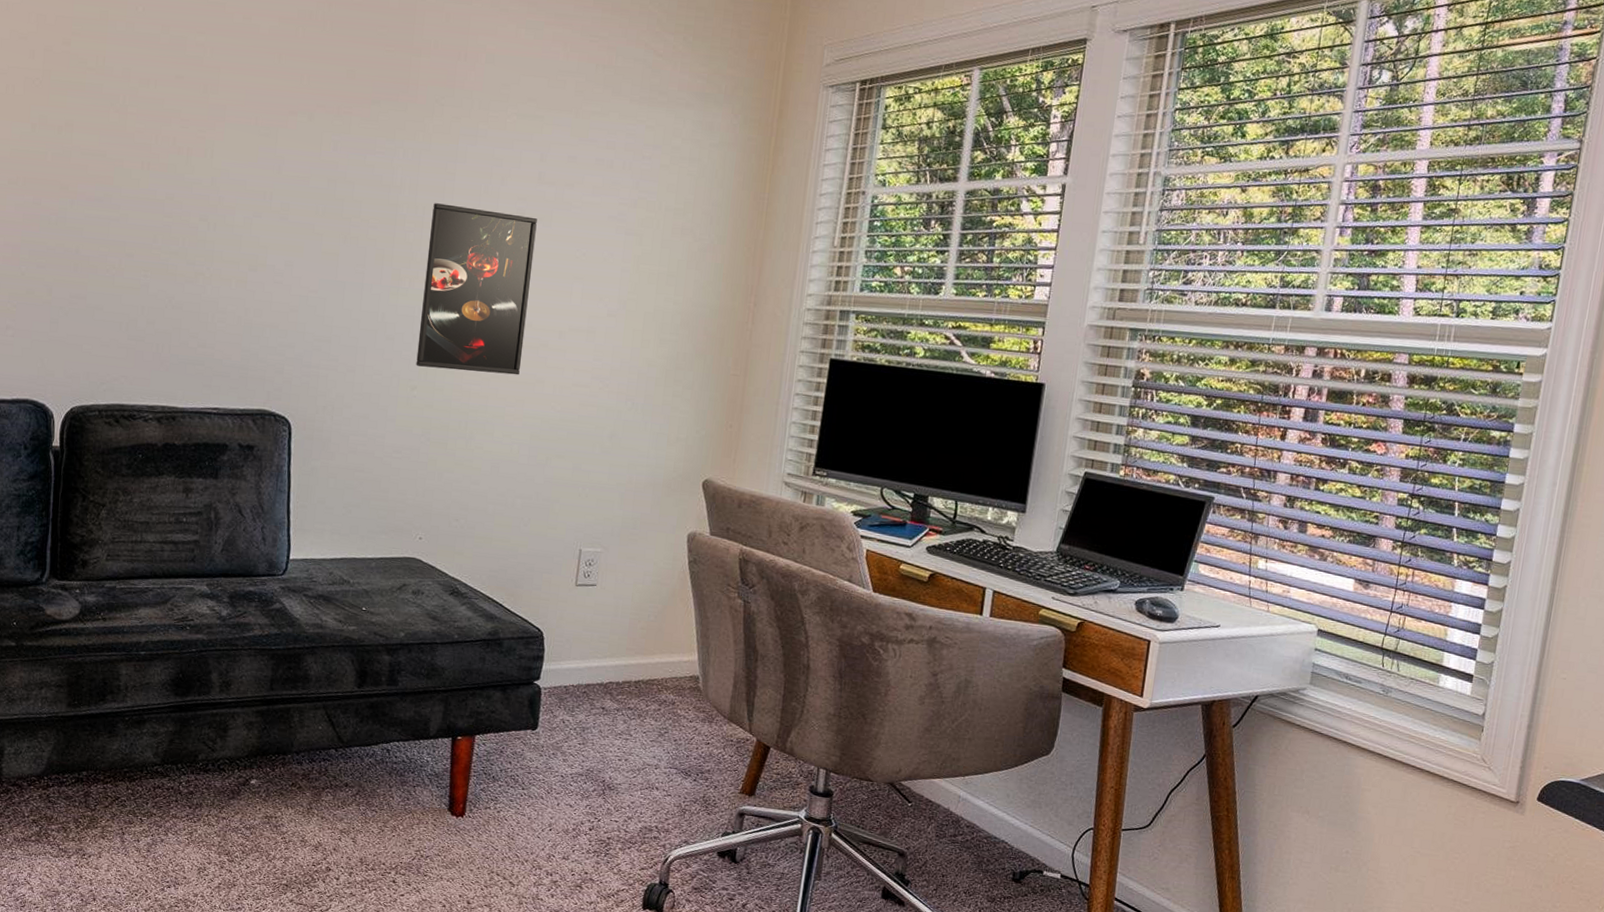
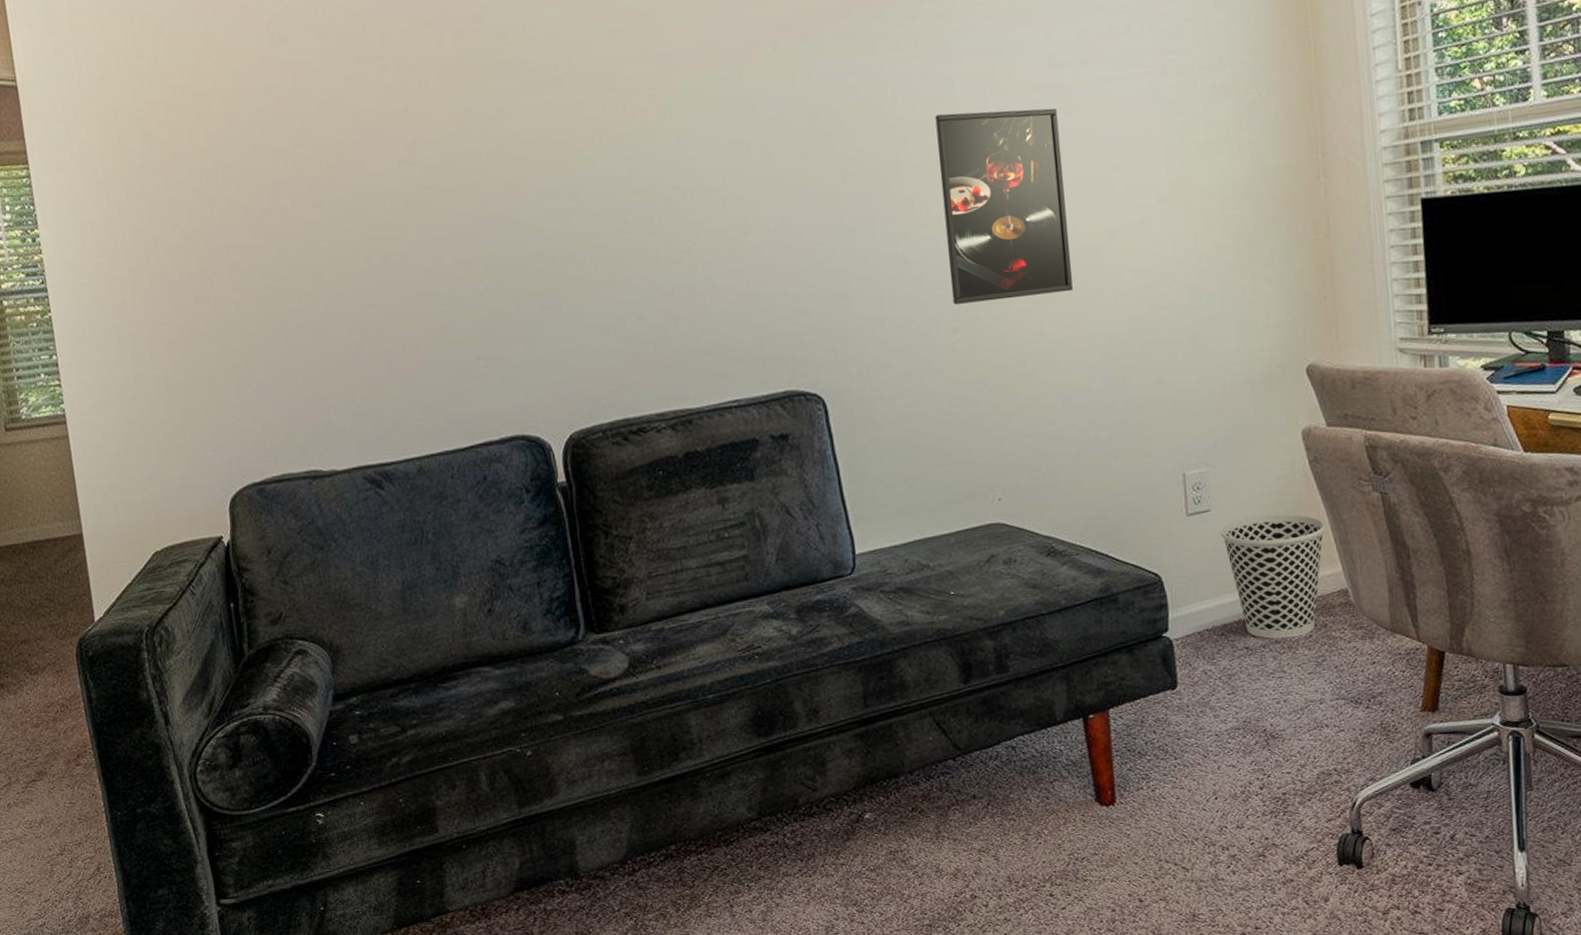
wastebasket: none [601,597,691,708] -> present [1220,514,1326,639]

